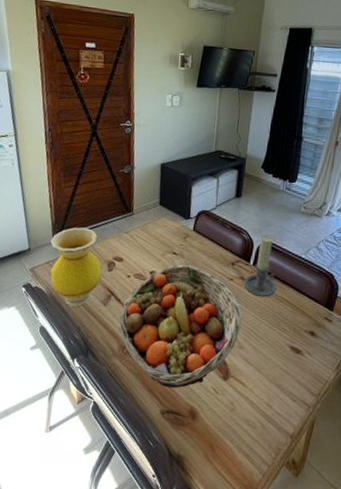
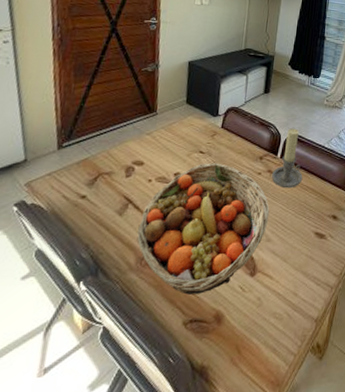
vase: present [50,227,102,307] -> none [52,131,118,221]

